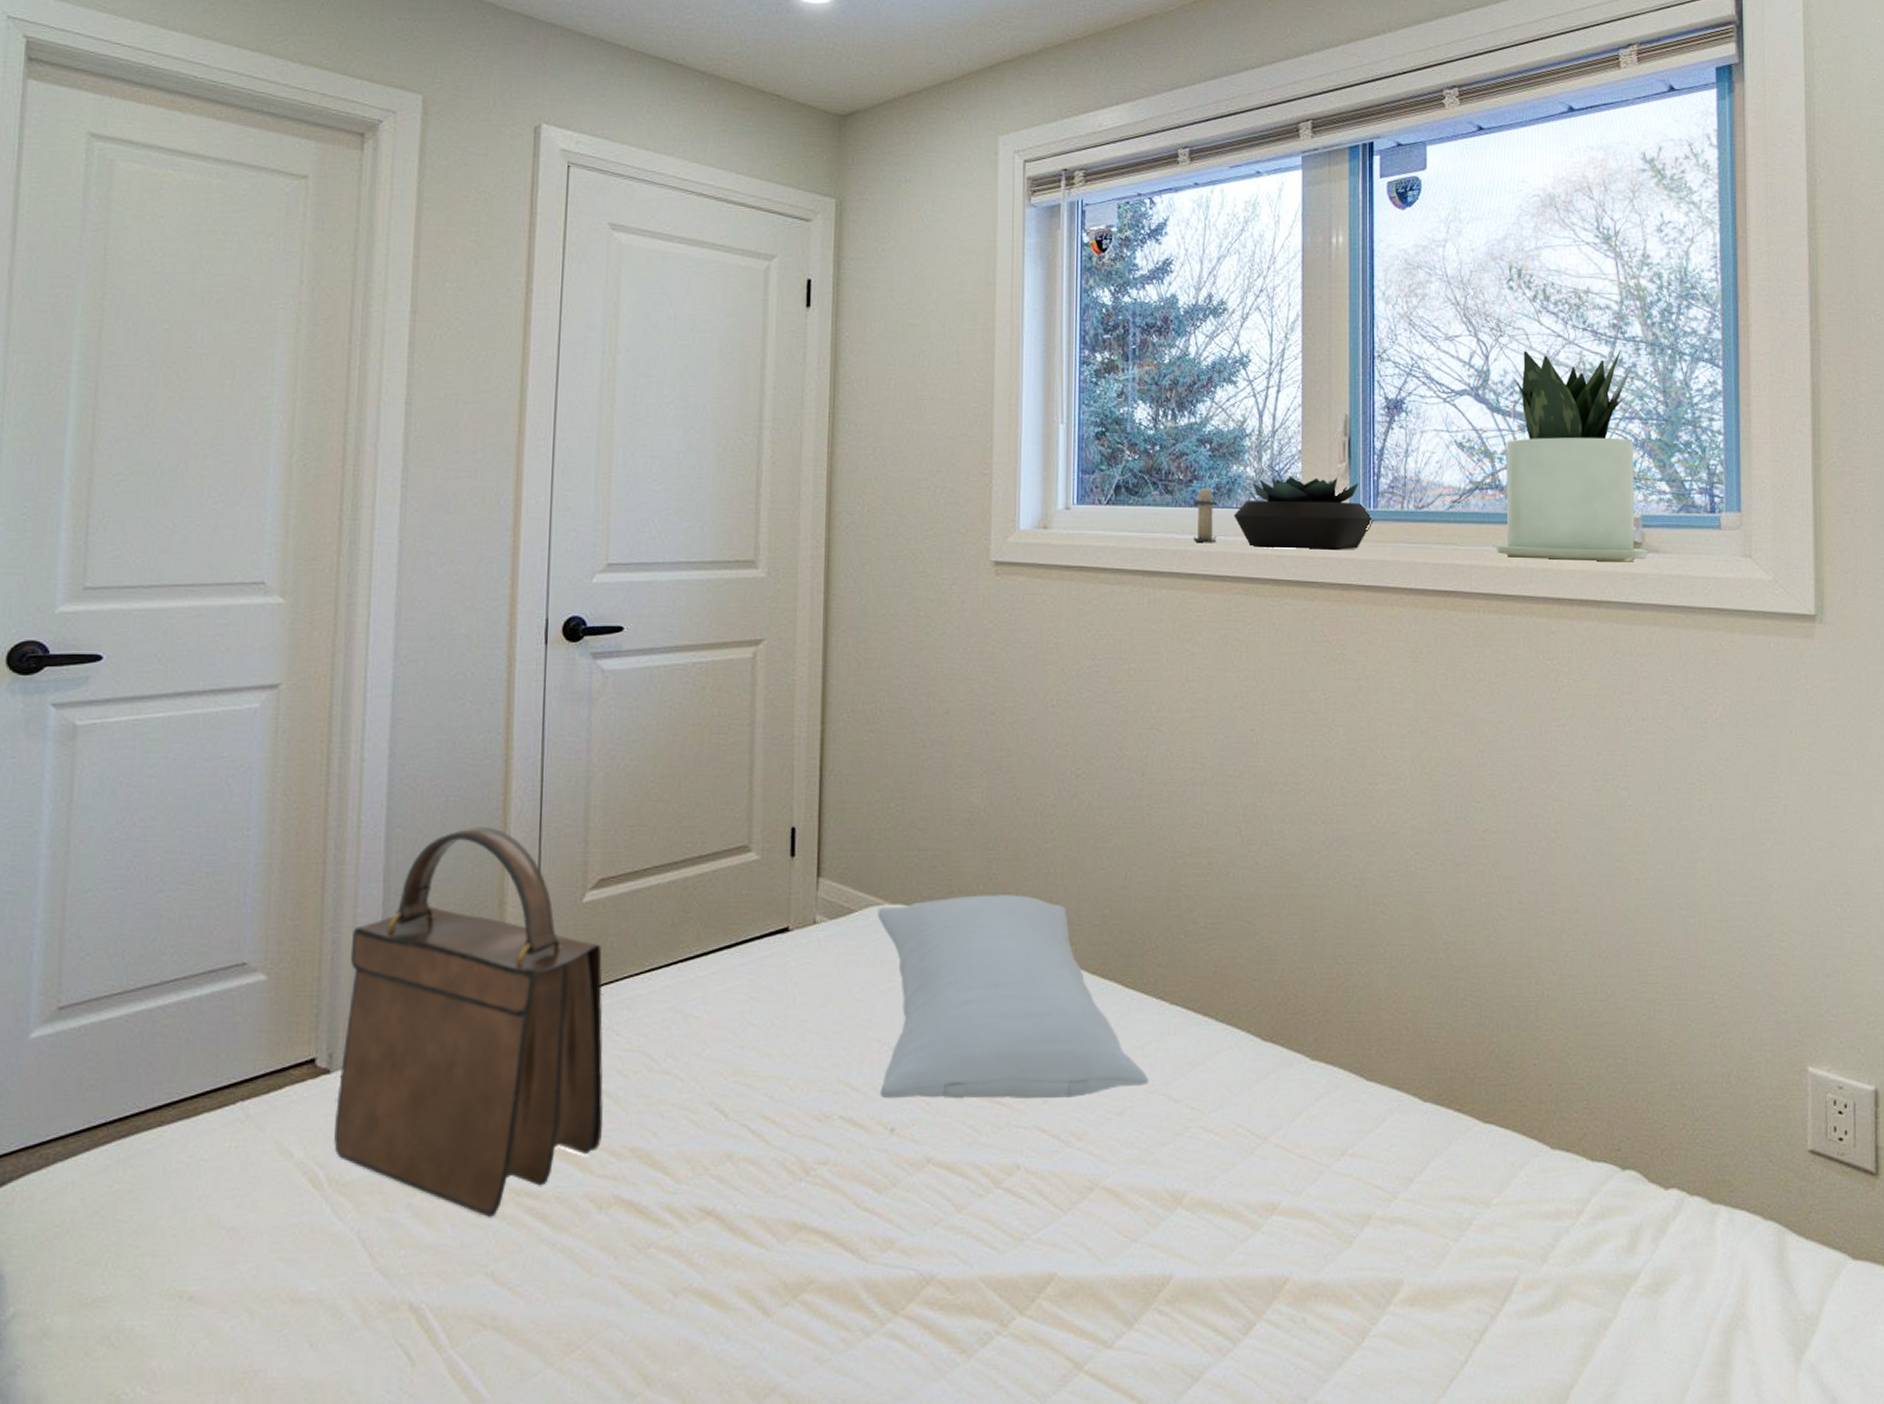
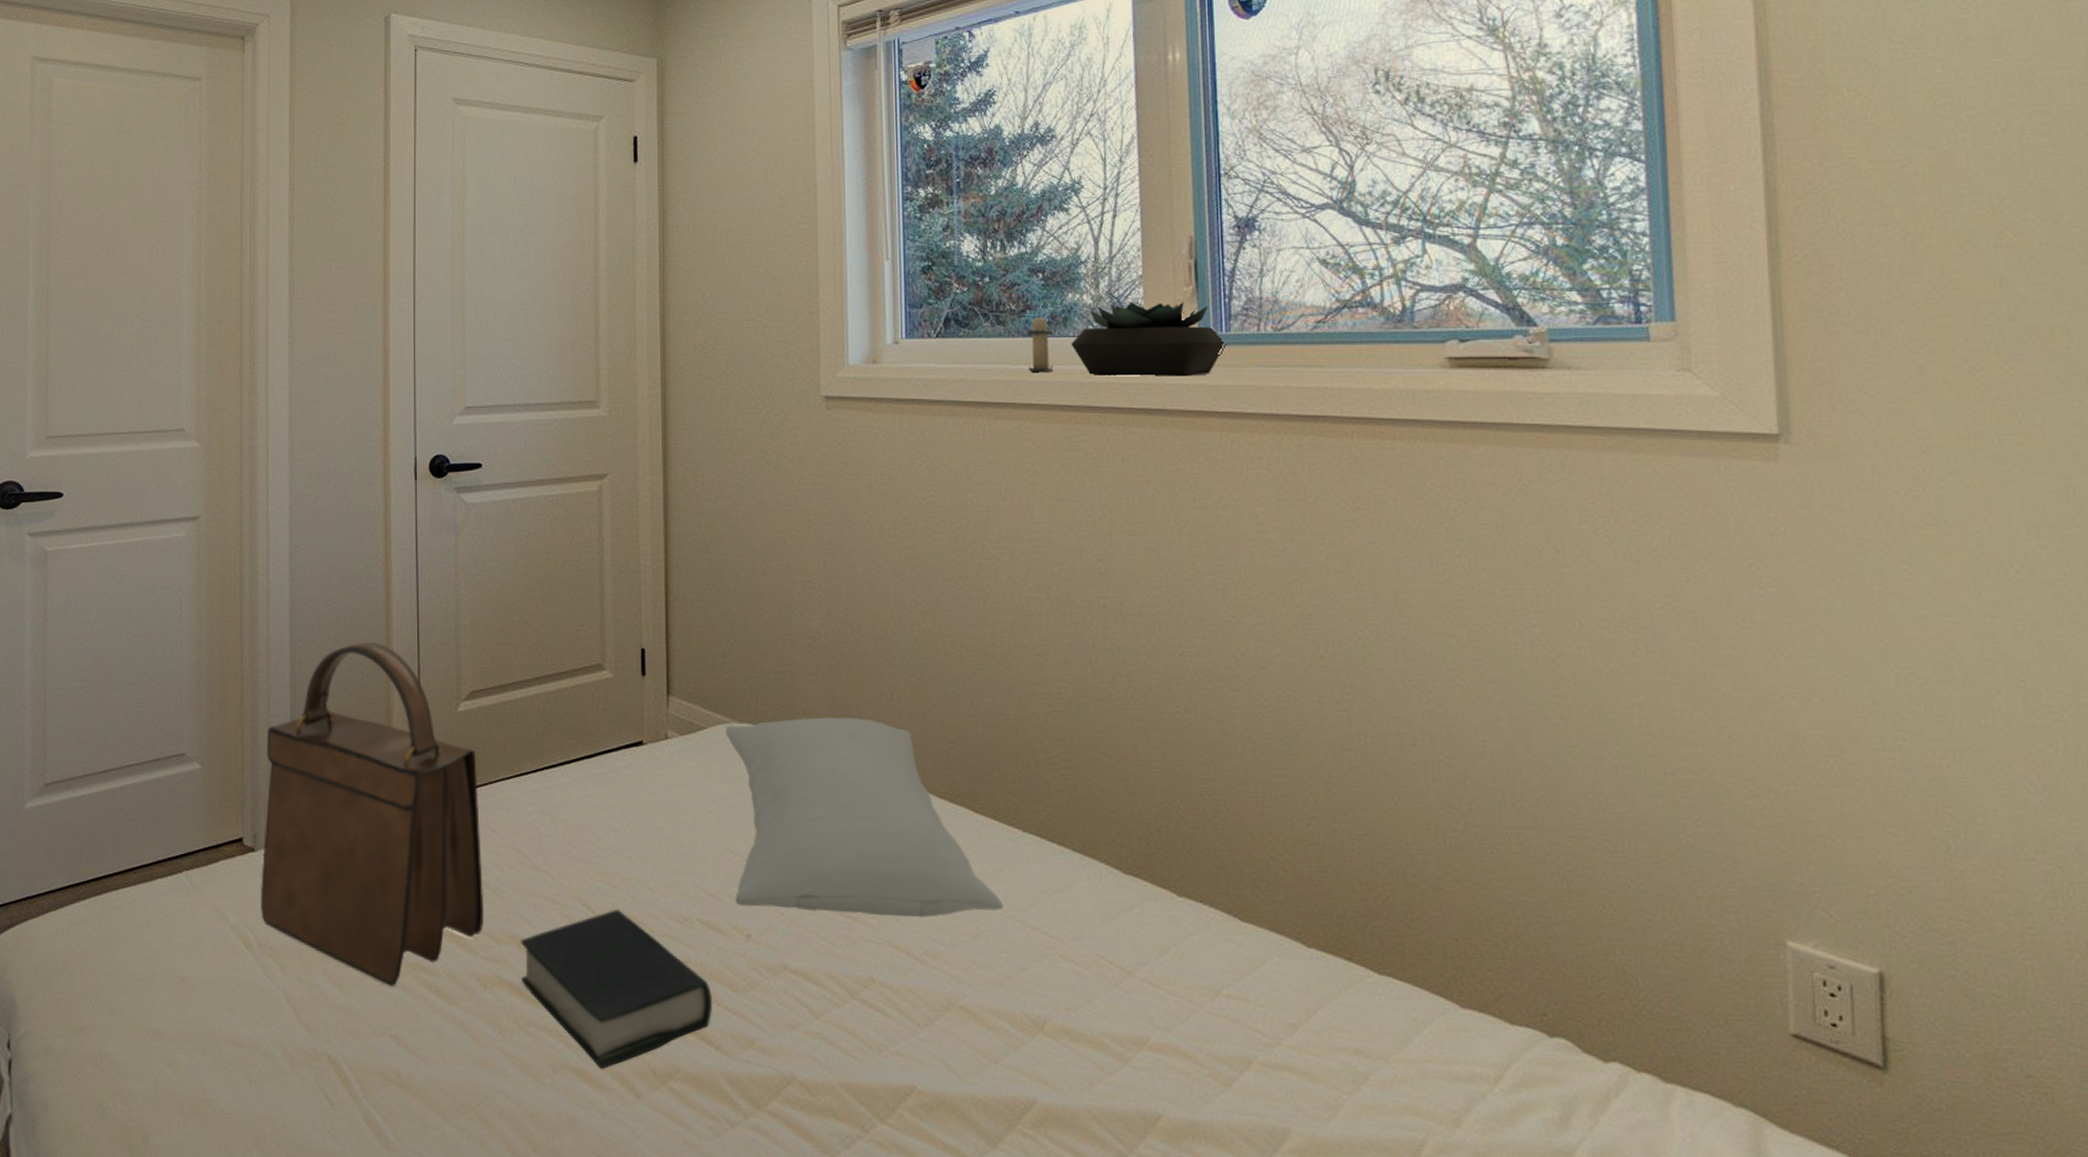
book: none [642,1111,851,1287] -> present [519,909,712,1068]
planter: present [1493,349,1649,562] -> none [1367,149,1559,381]

